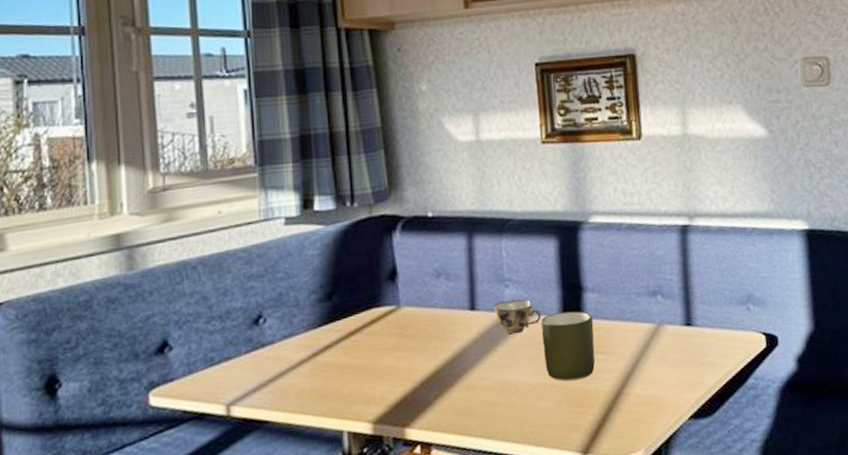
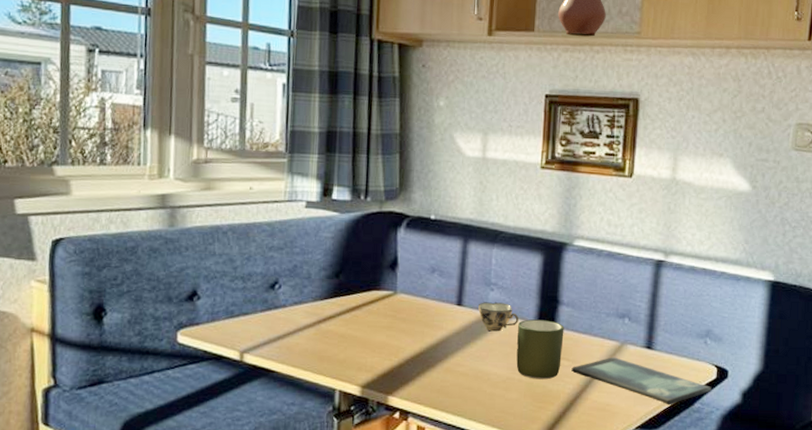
tablet: none [607,341,764,387] -> present [571,357,712,405]

